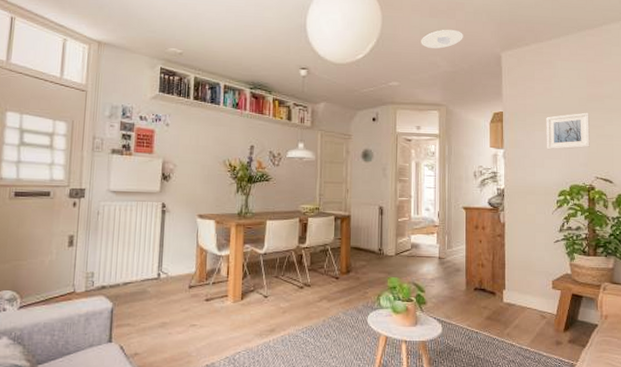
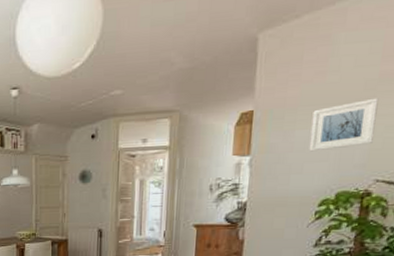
recessed light: present [421,29,463,49] -> none [151,12,208,42]

